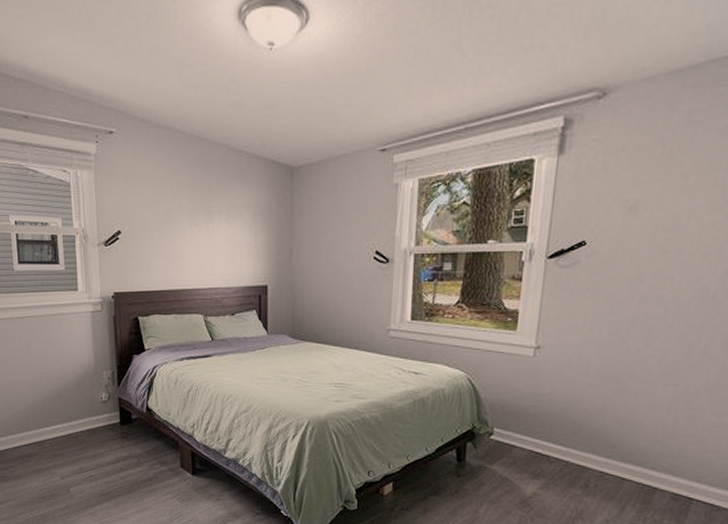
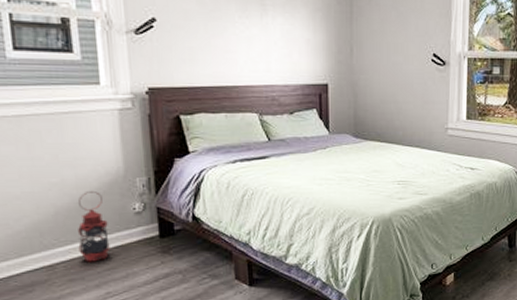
lantern: none [60,380,83,441] -> present [78,190,110,262]

